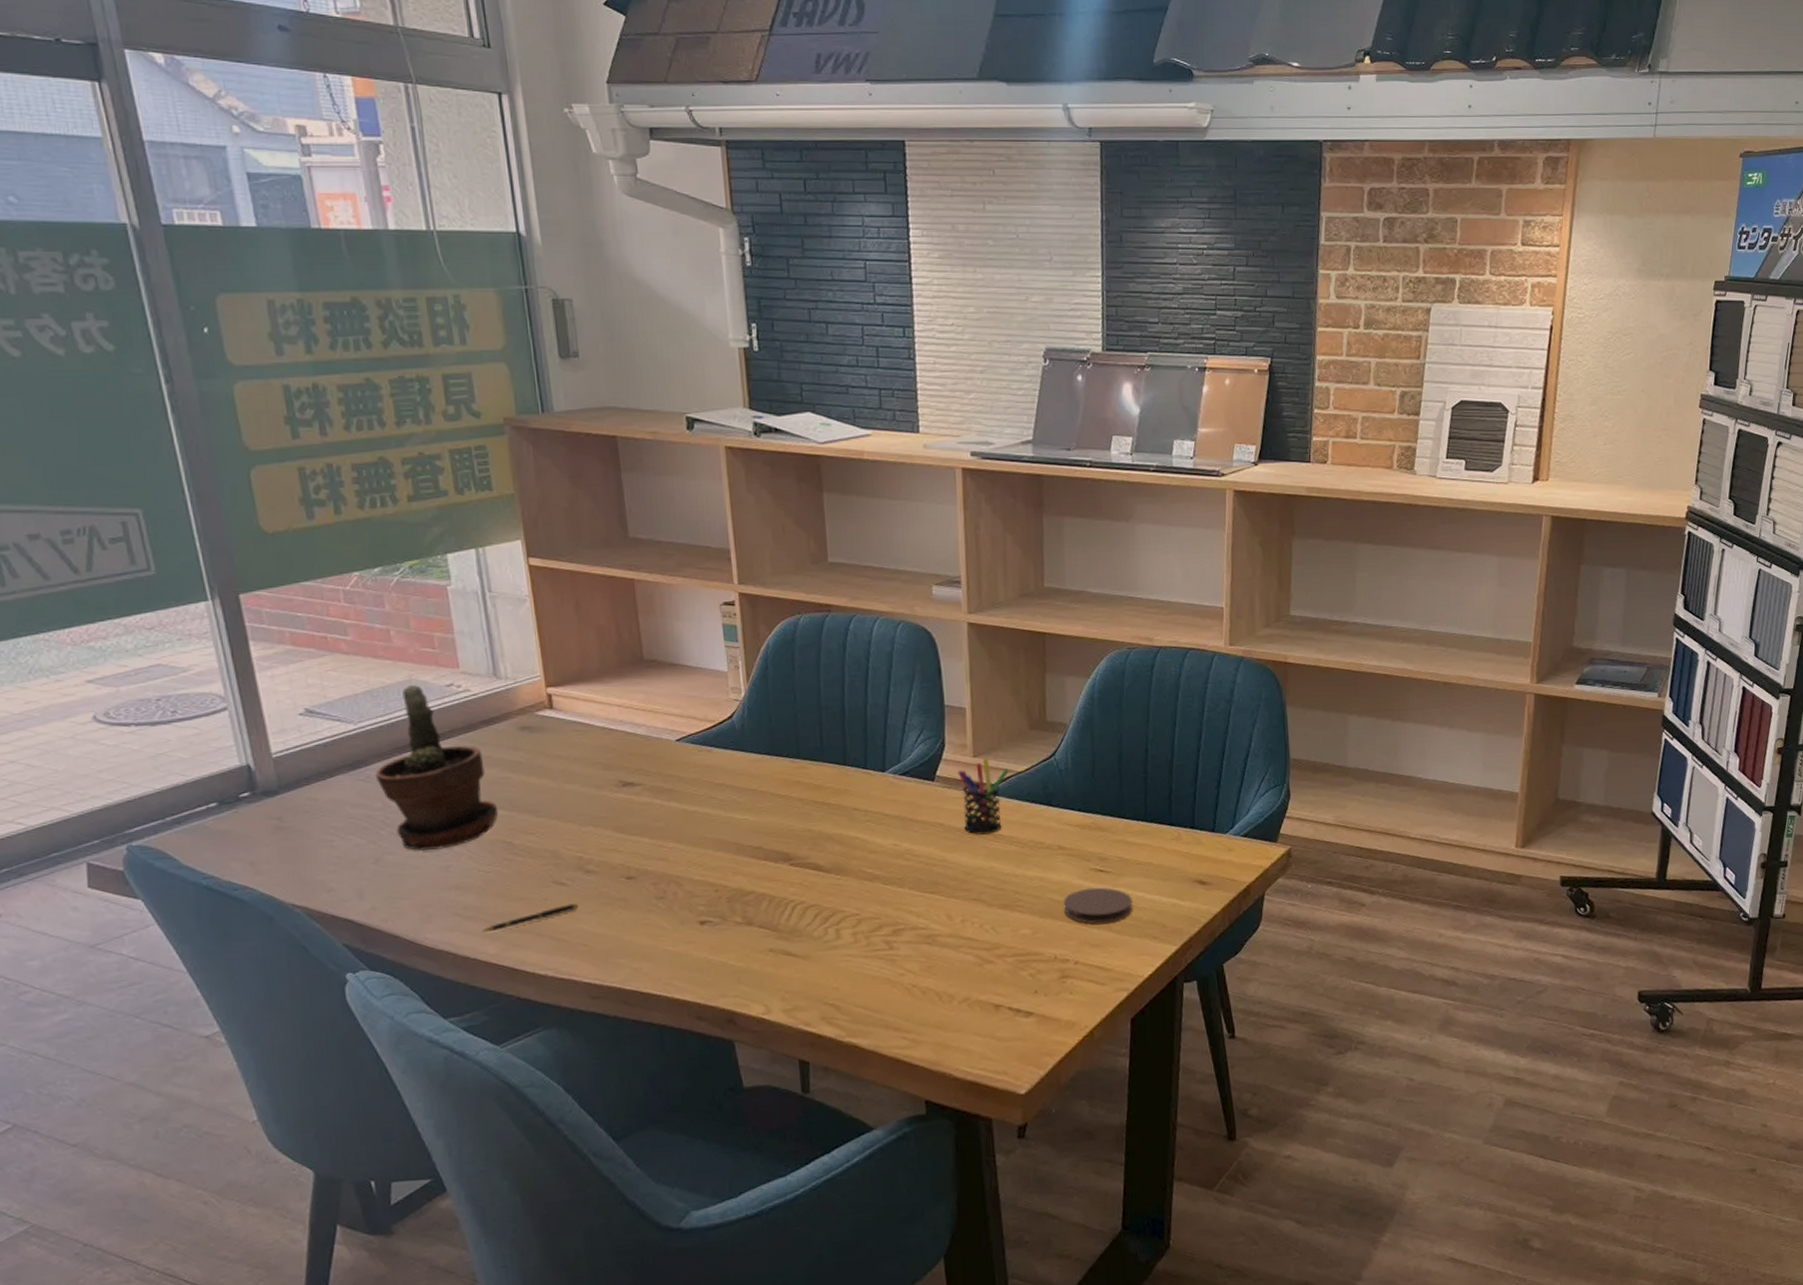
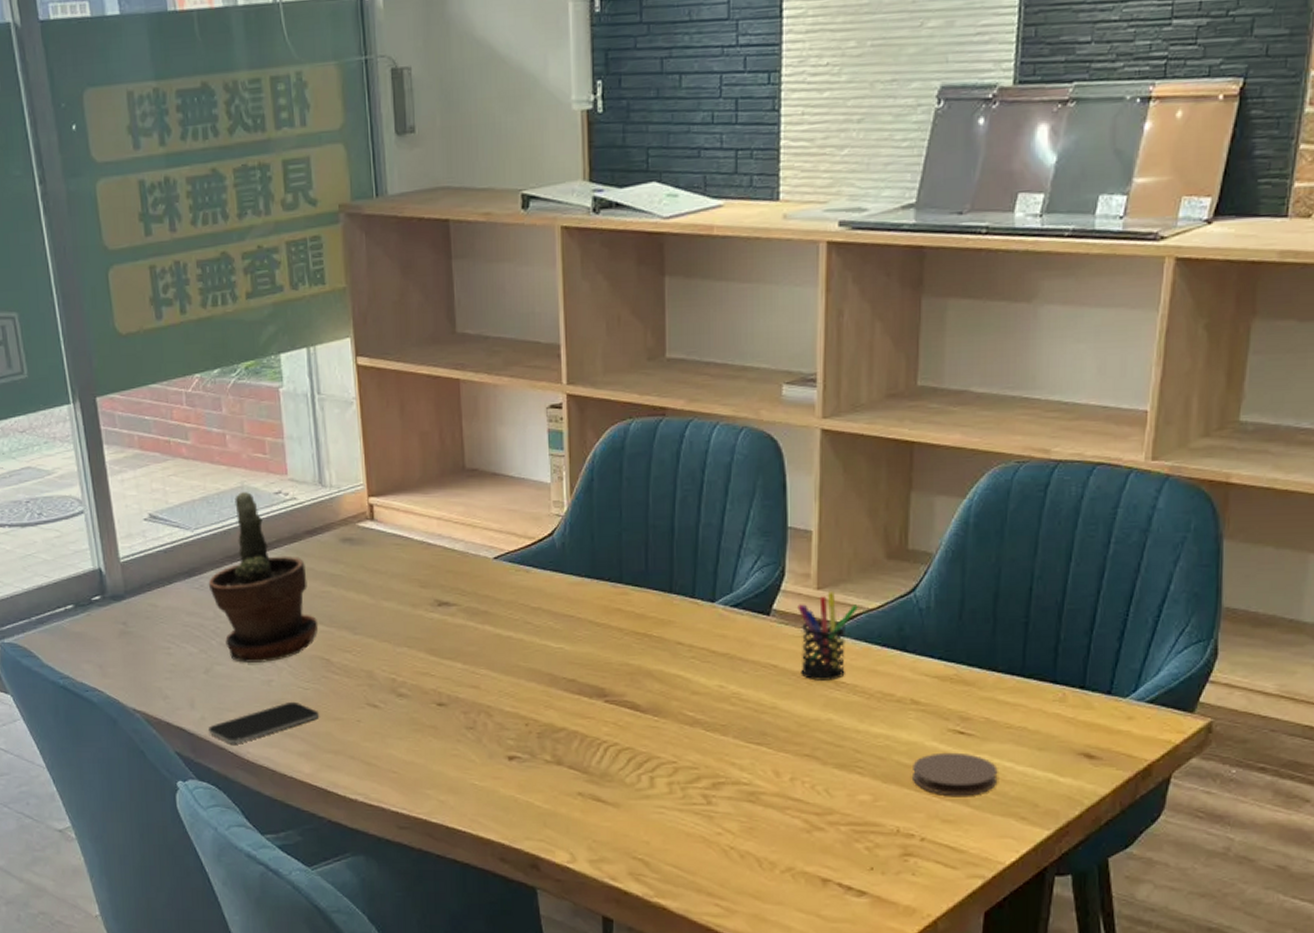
smartphone: none [380,885,503,931] -> present [209,701,319,743]
pen: present [481,903,579,933] -> none [298,727,391,751]

